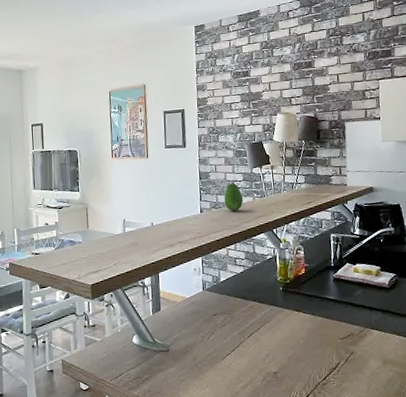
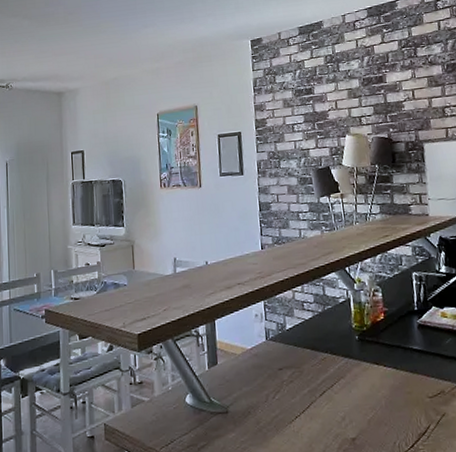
fruit: present [224,183,244,211] -> none [288,215,311,247]

